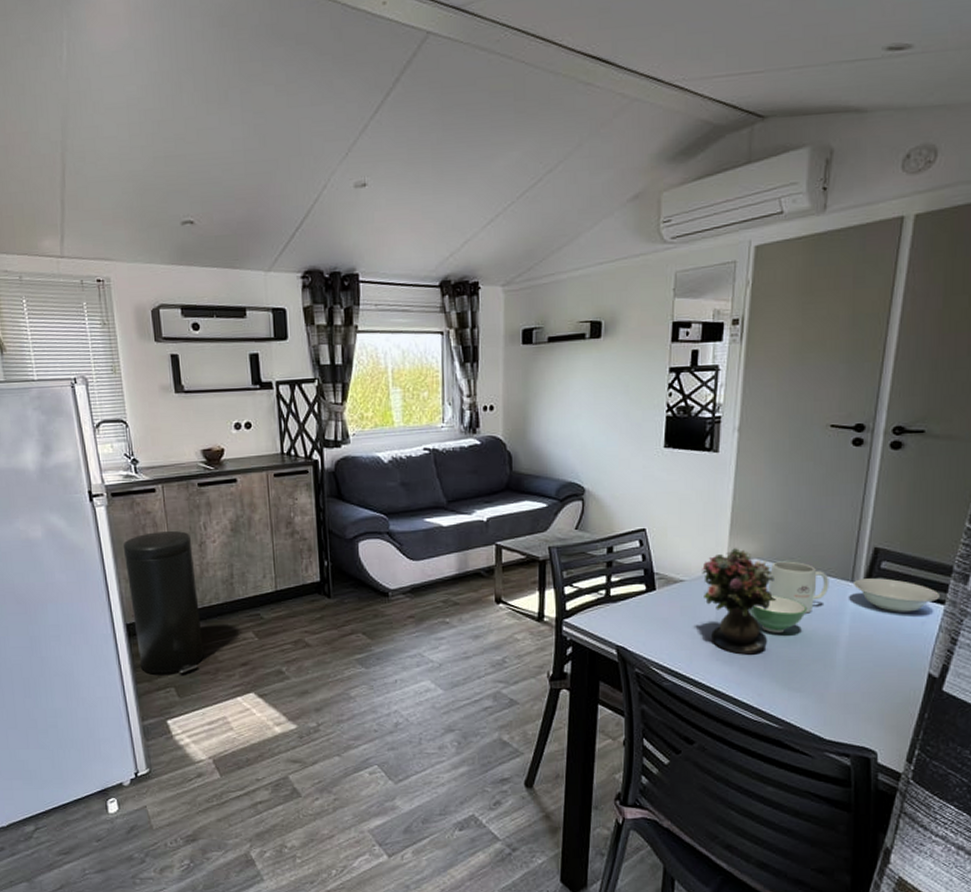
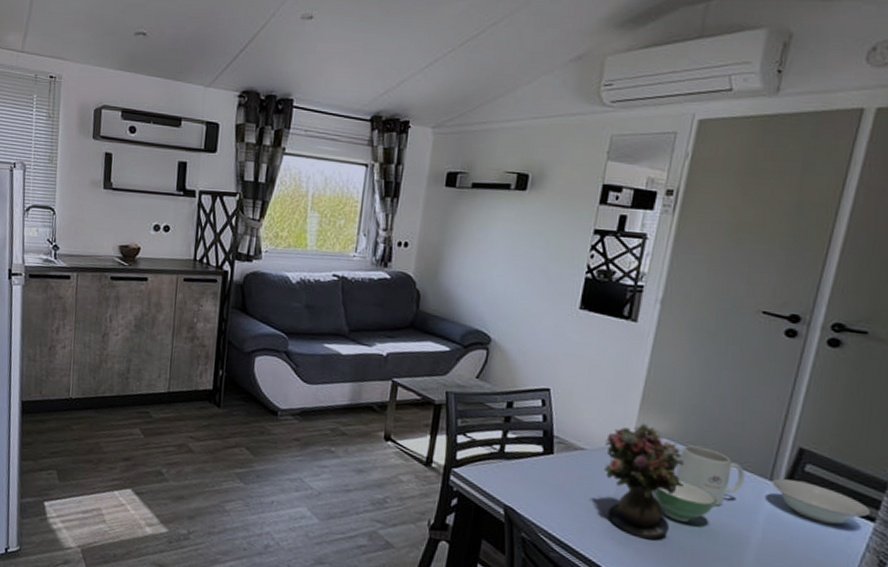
pedal bin: present [123,531,204,676] -> none [28,317,96,459]

